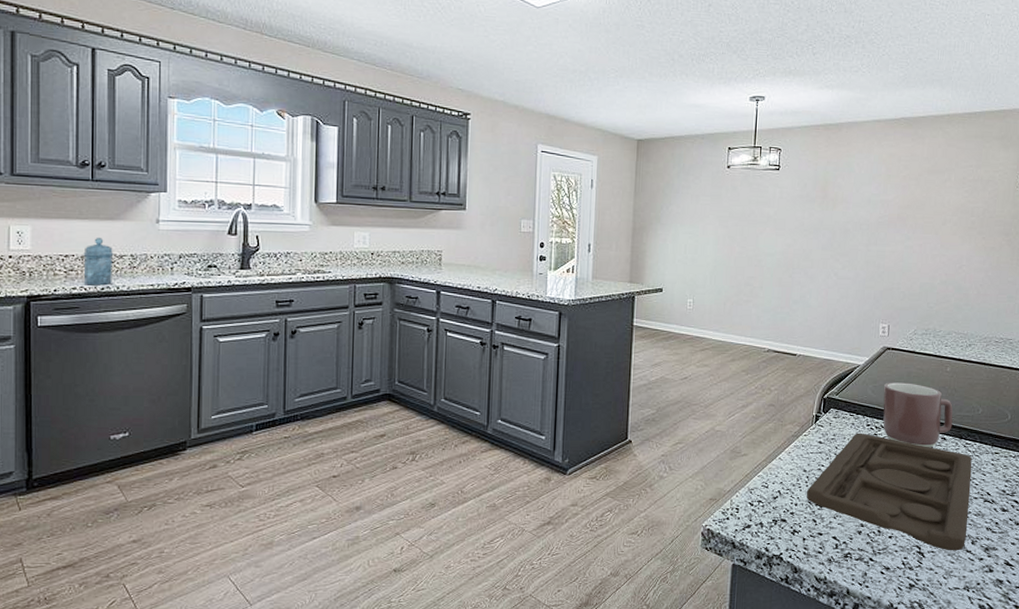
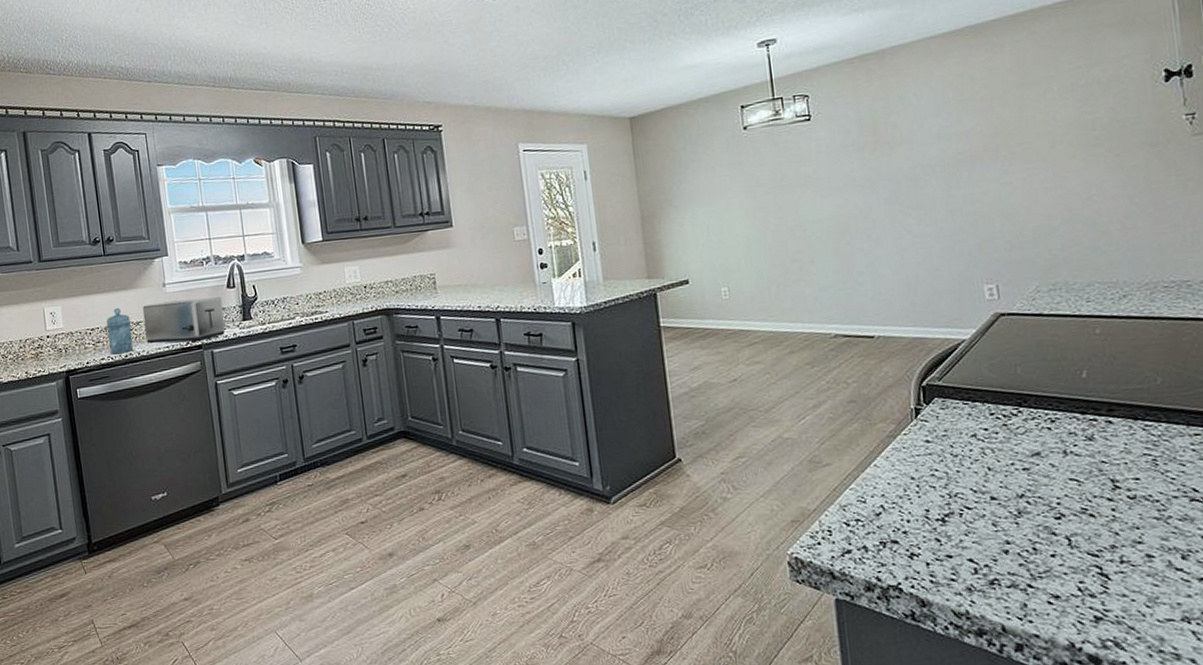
toaster: none [128,238,221,284] -> present [142,296,226,344]
decorative tray: present [806,433,972,551] -> none [919,424,1172,570]
mug: present [883,382,953,448] -> none [1004,354,1119,436]

